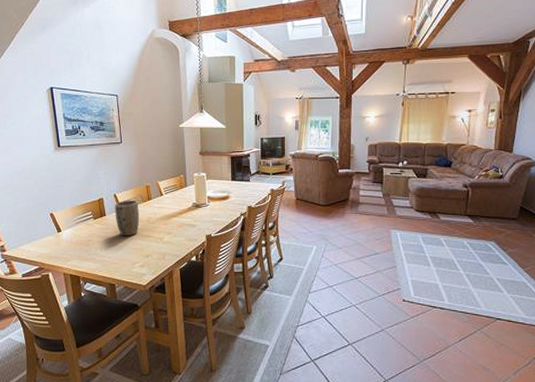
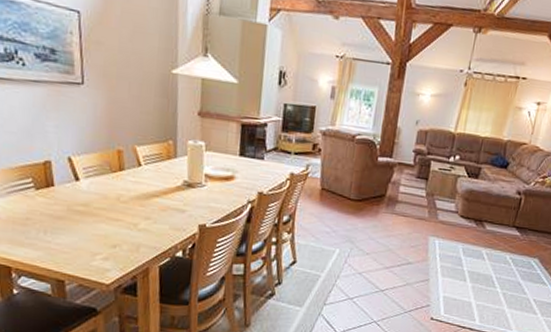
plant pot: present [115,200,140,236] -> none [68,167,106,218]

